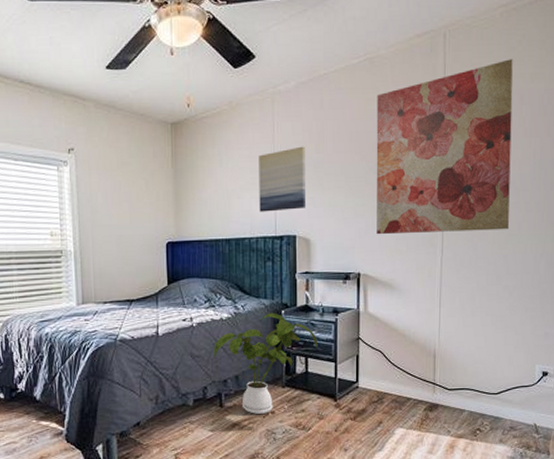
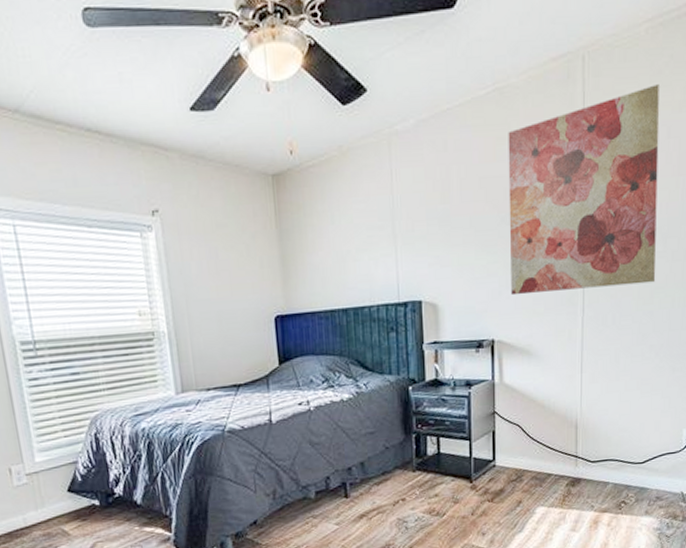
house plant: present [213,312,317,414] -> none [334,389,449,503]
wall art: present [259,146,305,212] -> none [376,196,431,276]

